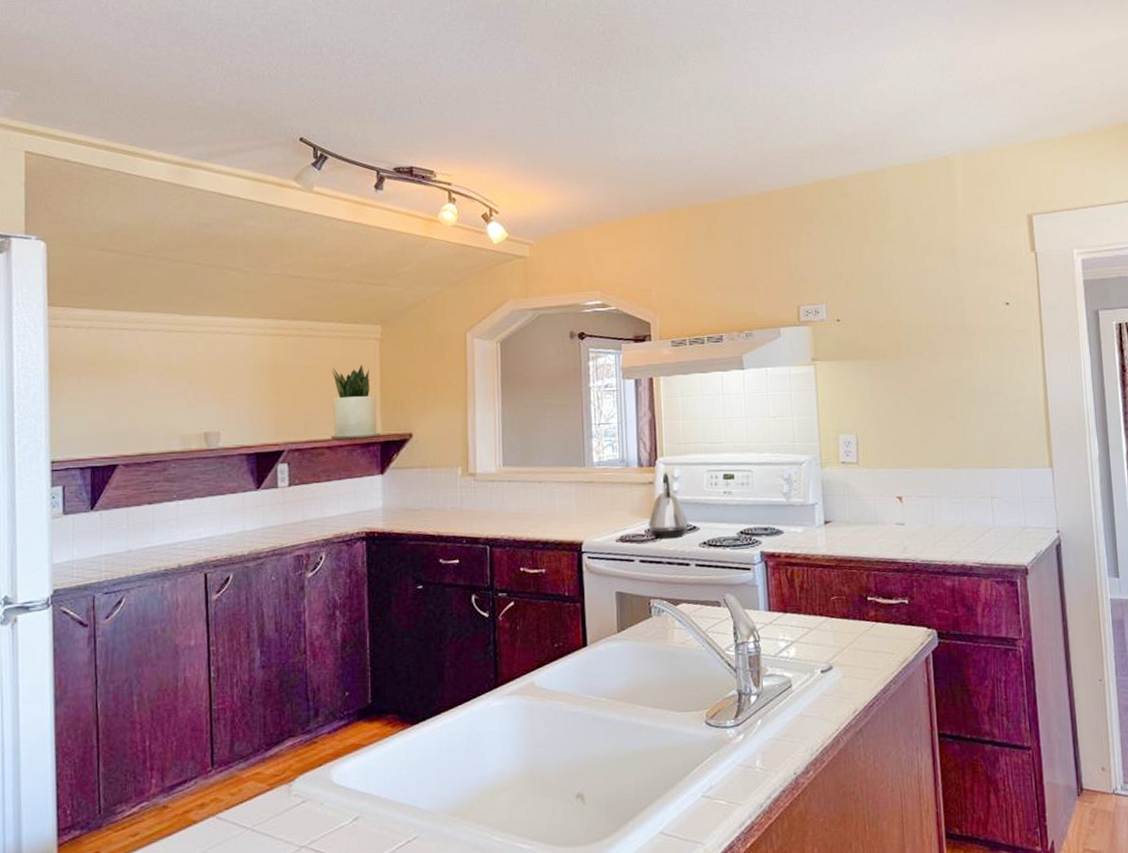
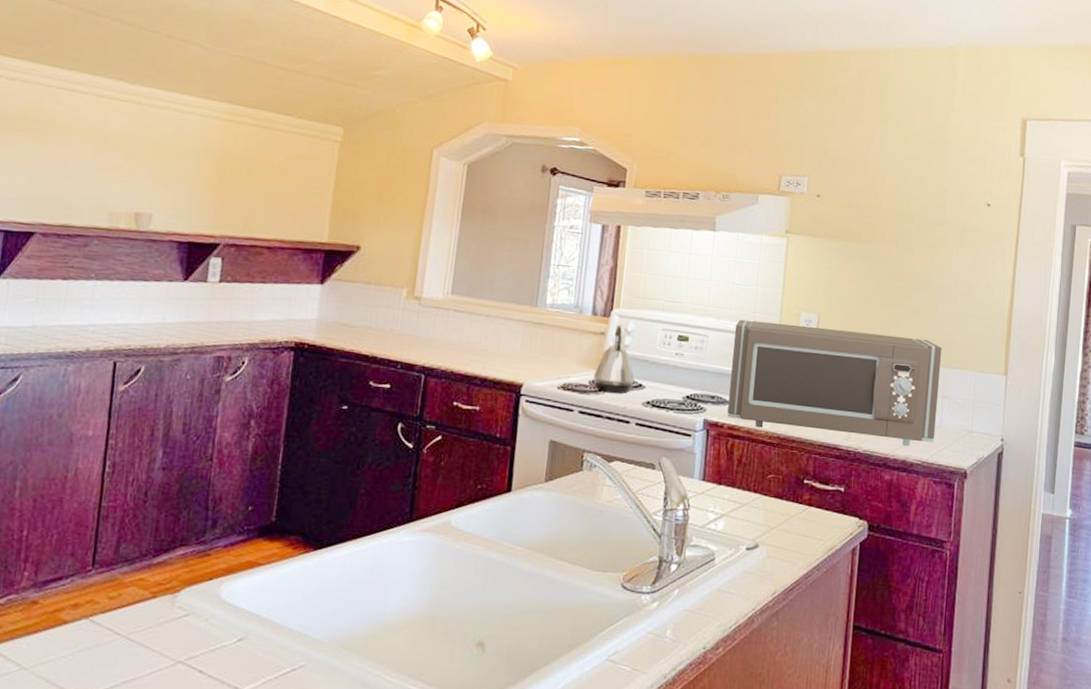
planter: present [330,364,381,441] -> none [272,165,327,245]
microwave: none [777,443,991,553] -> present [727,319,942,447]

